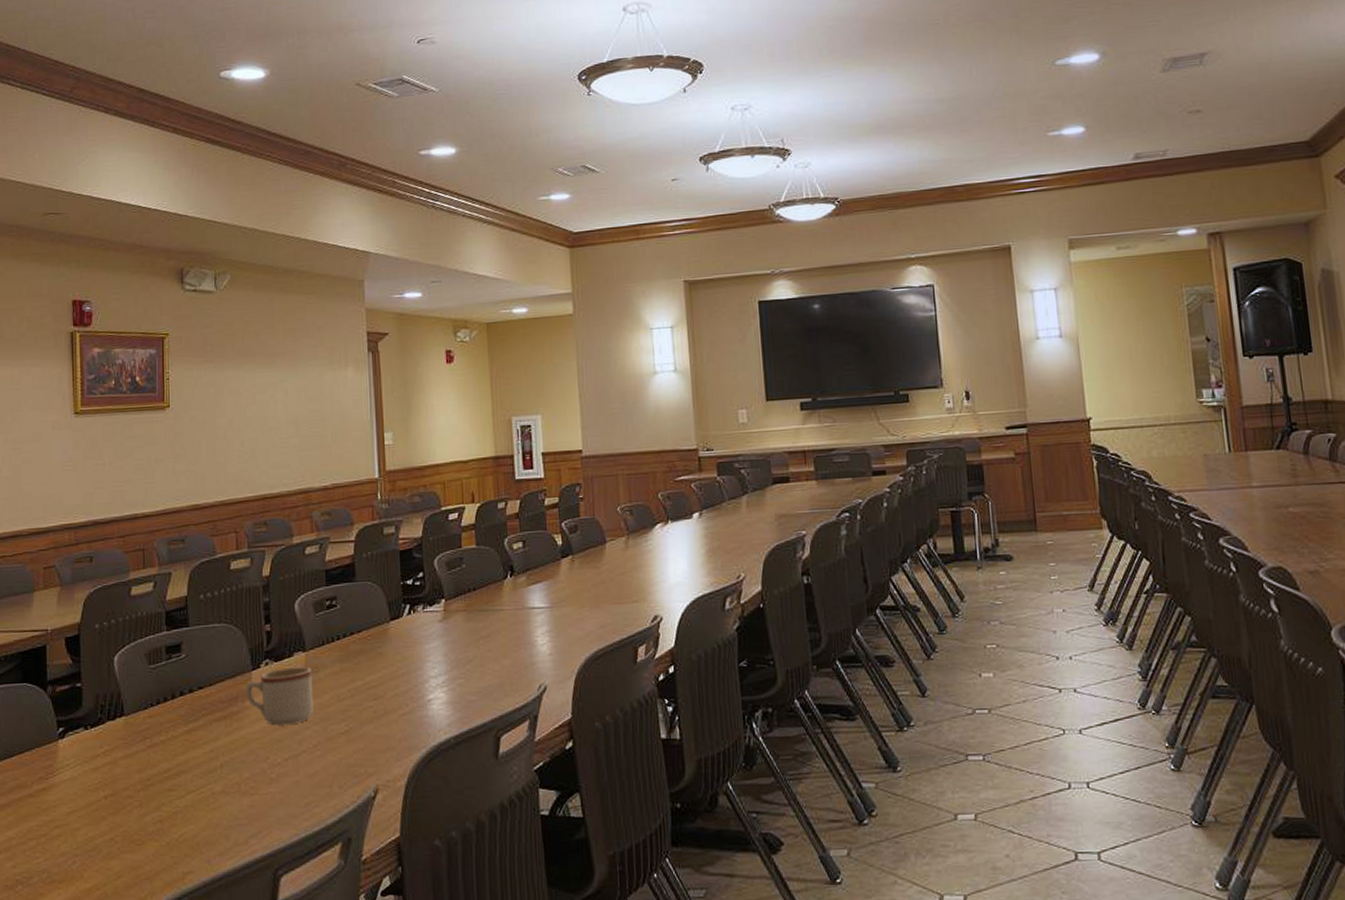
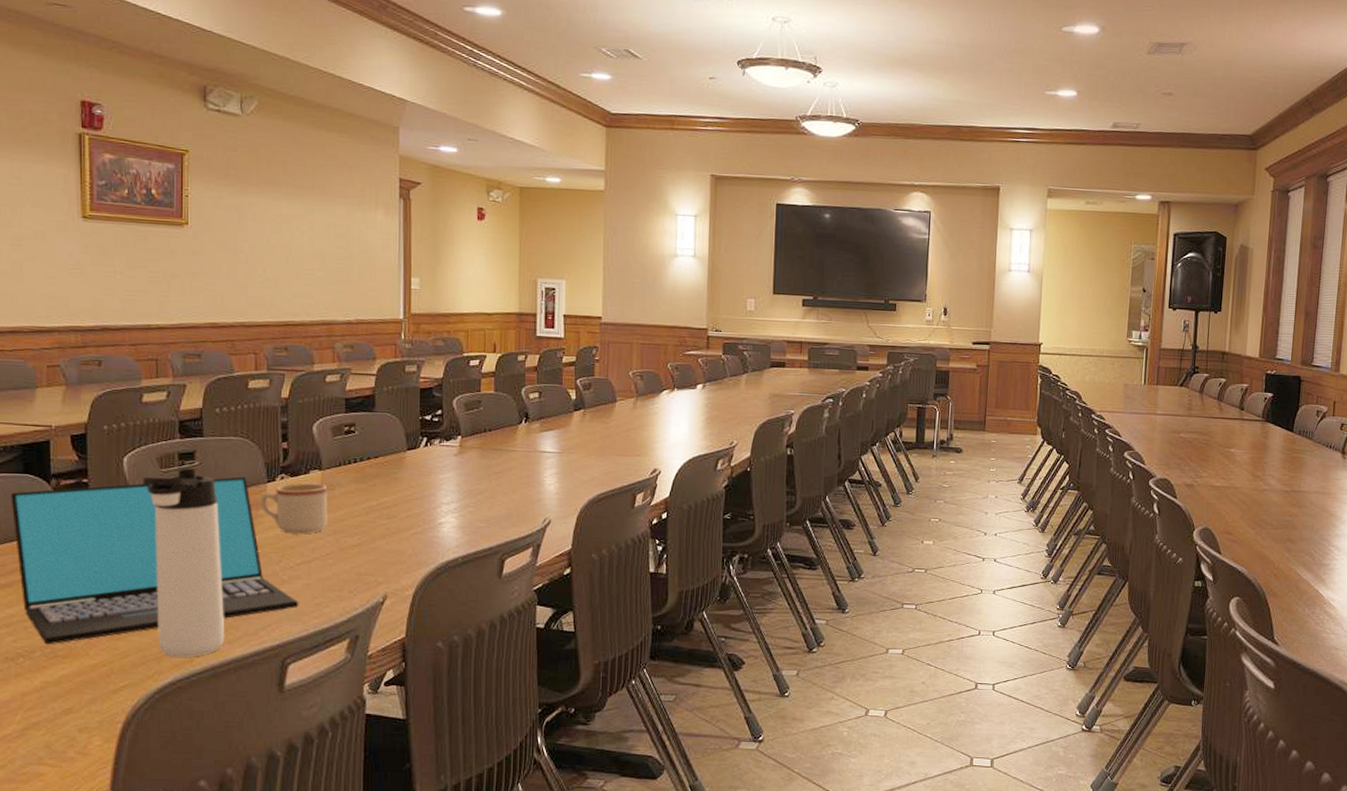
laptop: none [10,666,289,869] -> present [10,476,299,645]
thermos bottle: none [132,661,216,875] -> present [142,468,225,657]

